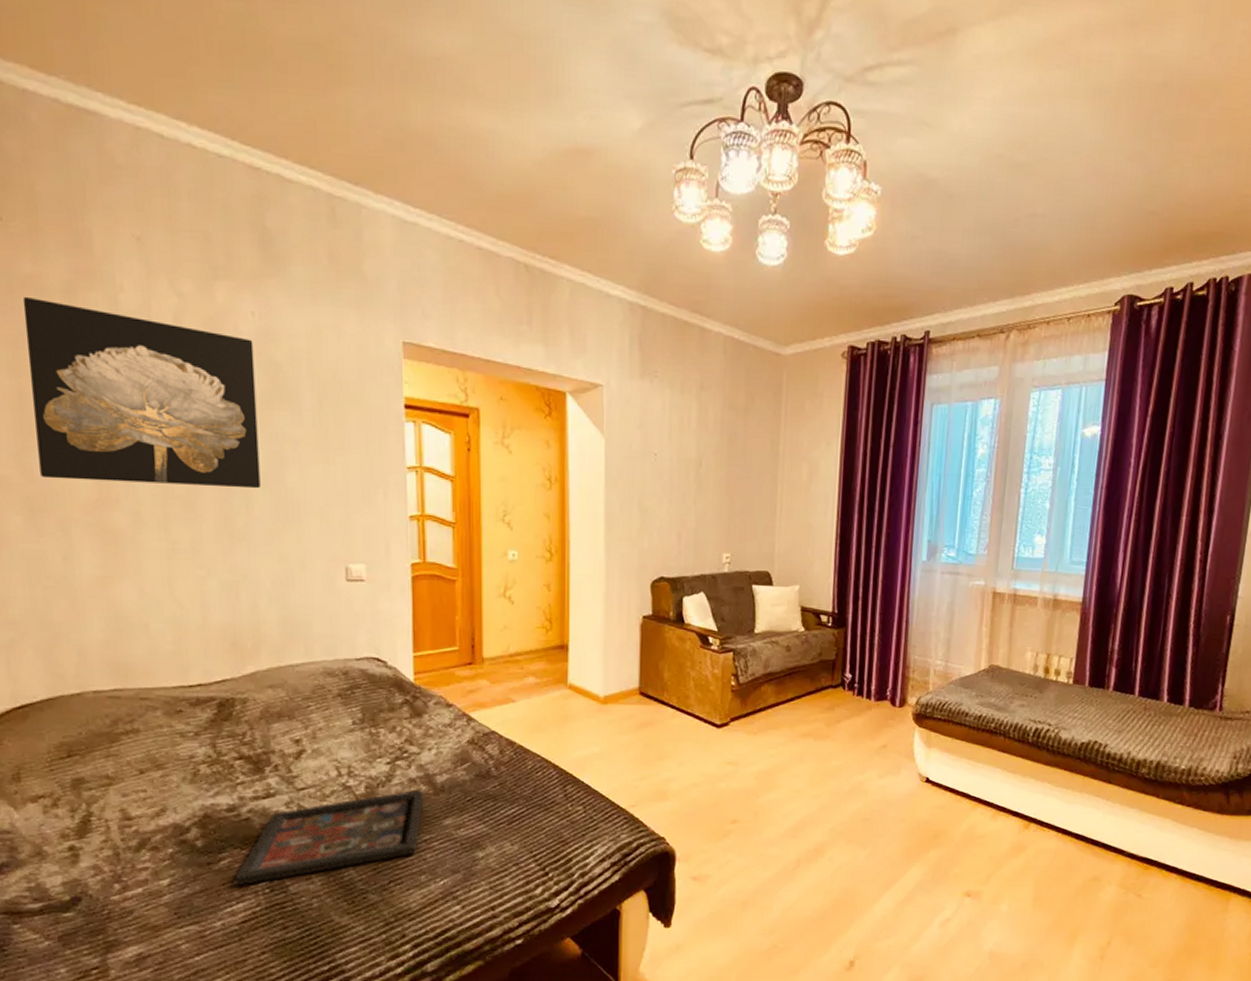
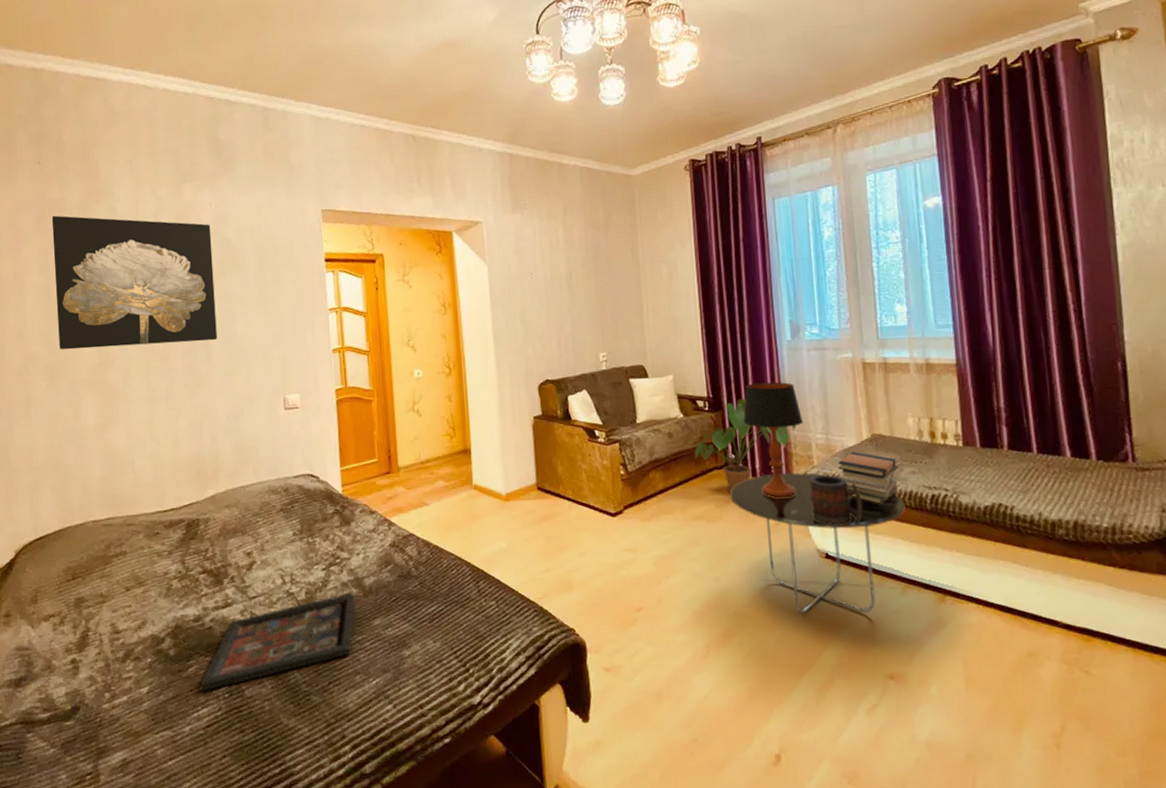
house plant: none [810,617,918,712] -> present [694,399,796,492]
side table: none [841,696,1009,835] -> present [729,472,905,614]
table lamp: none [866,602,926,722] -> present [743,382,804,498]
mug: none [920,702,970,751] -> present [810,475,863,525]
book stack: none [952,681,1010,735] -> present [837,451,899,505]

